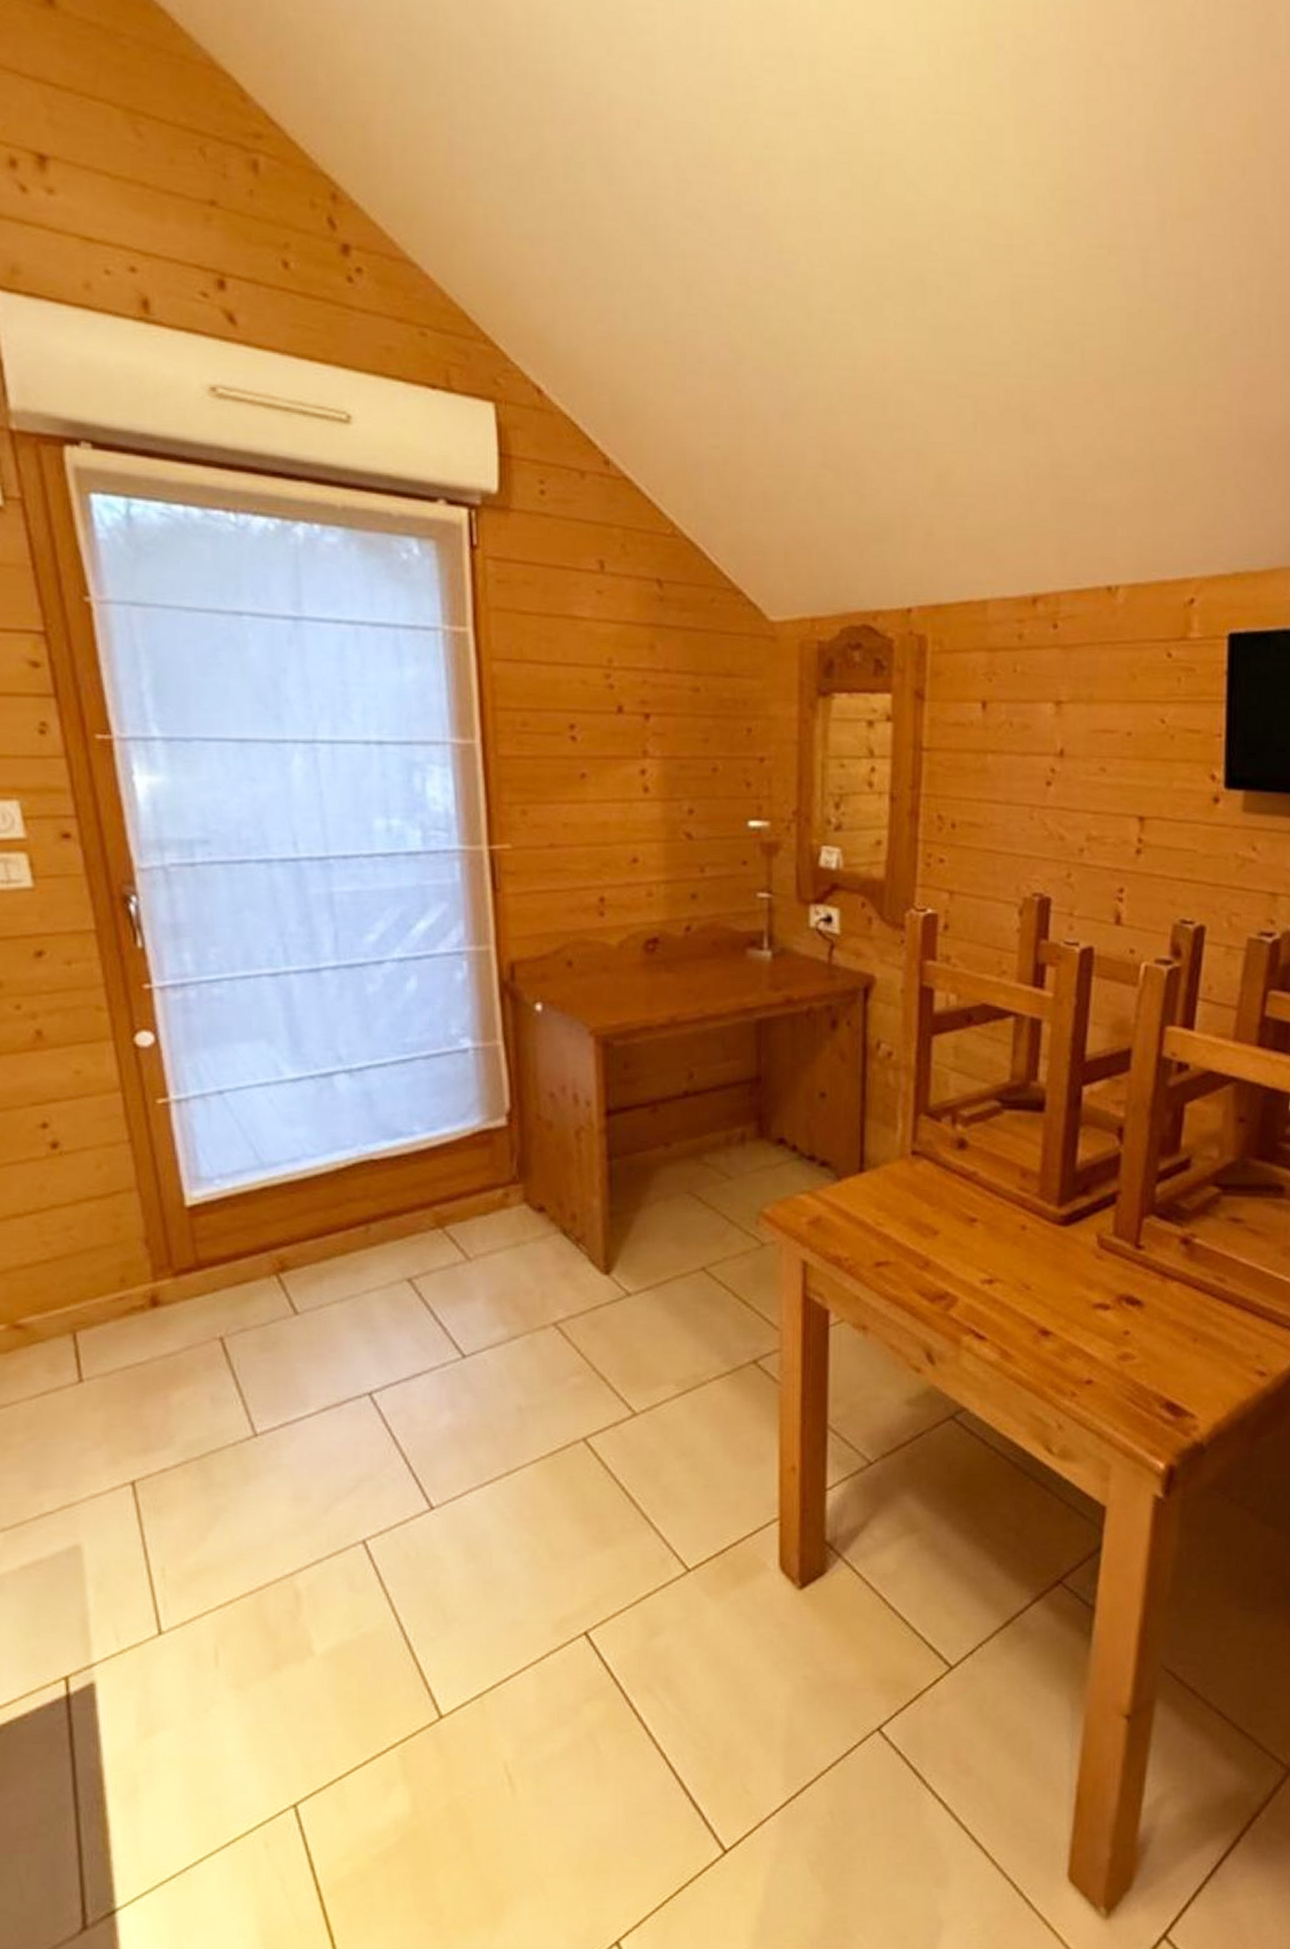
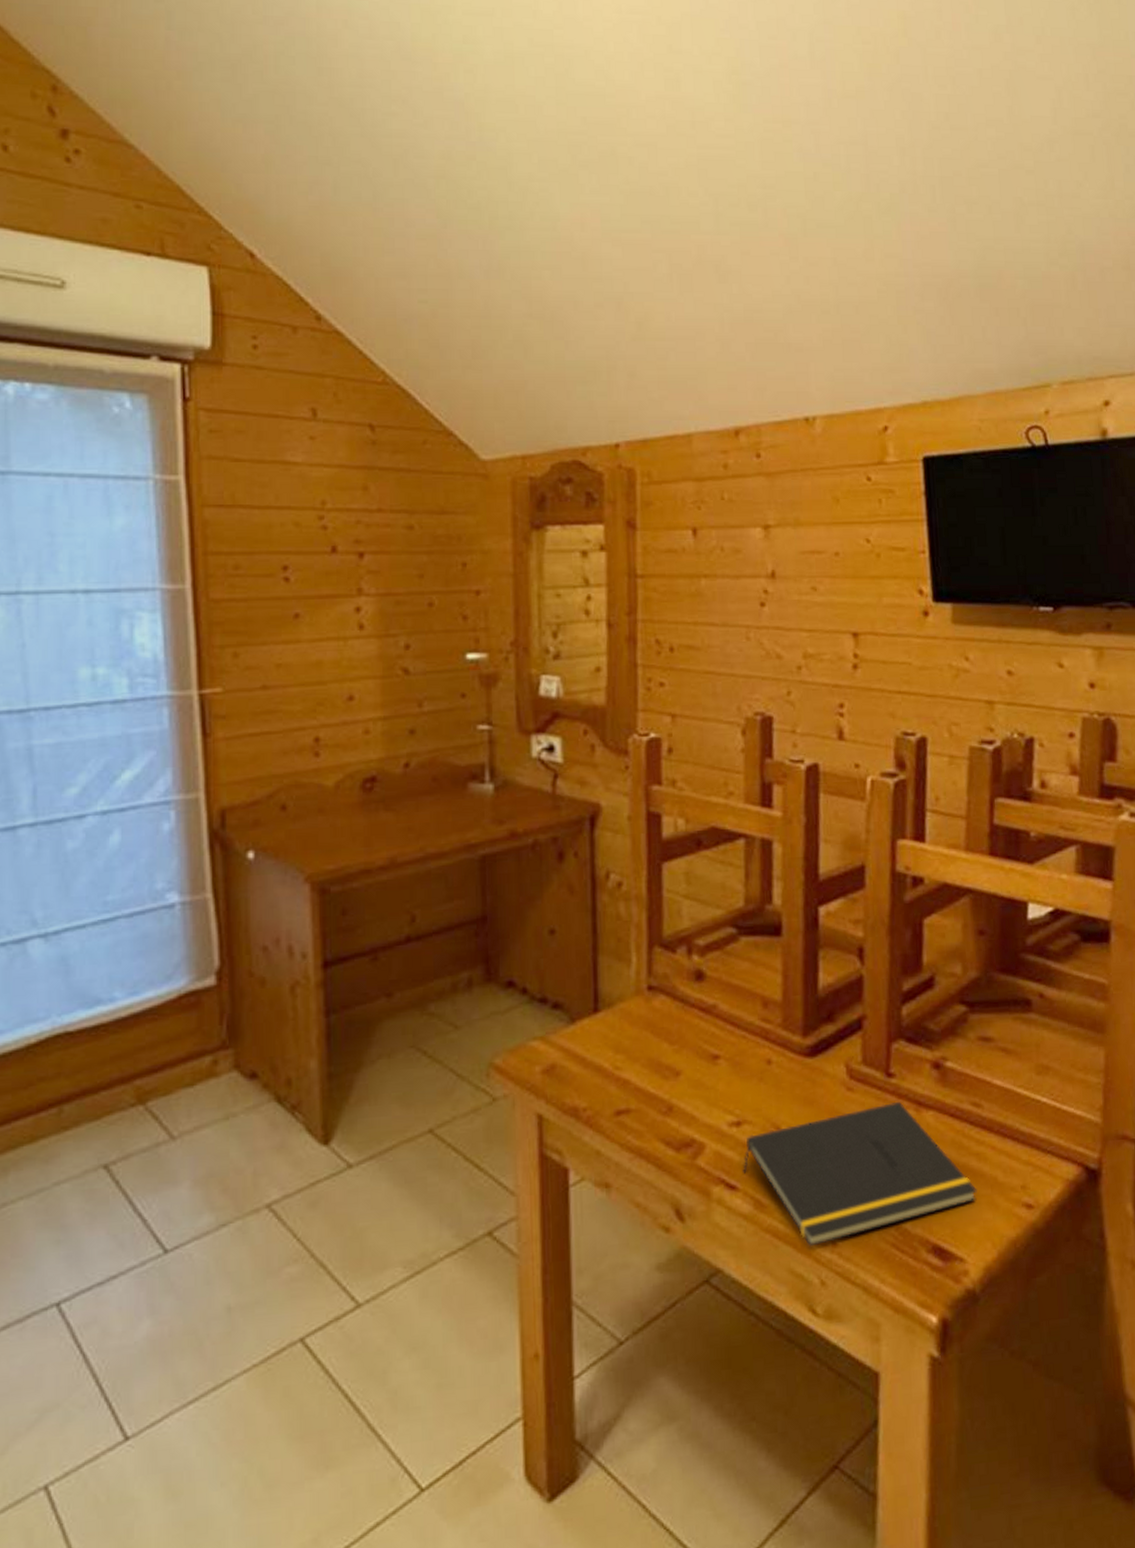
notepad: none [992,1271,1213,1395] -> present [743,1101,977,1247]

